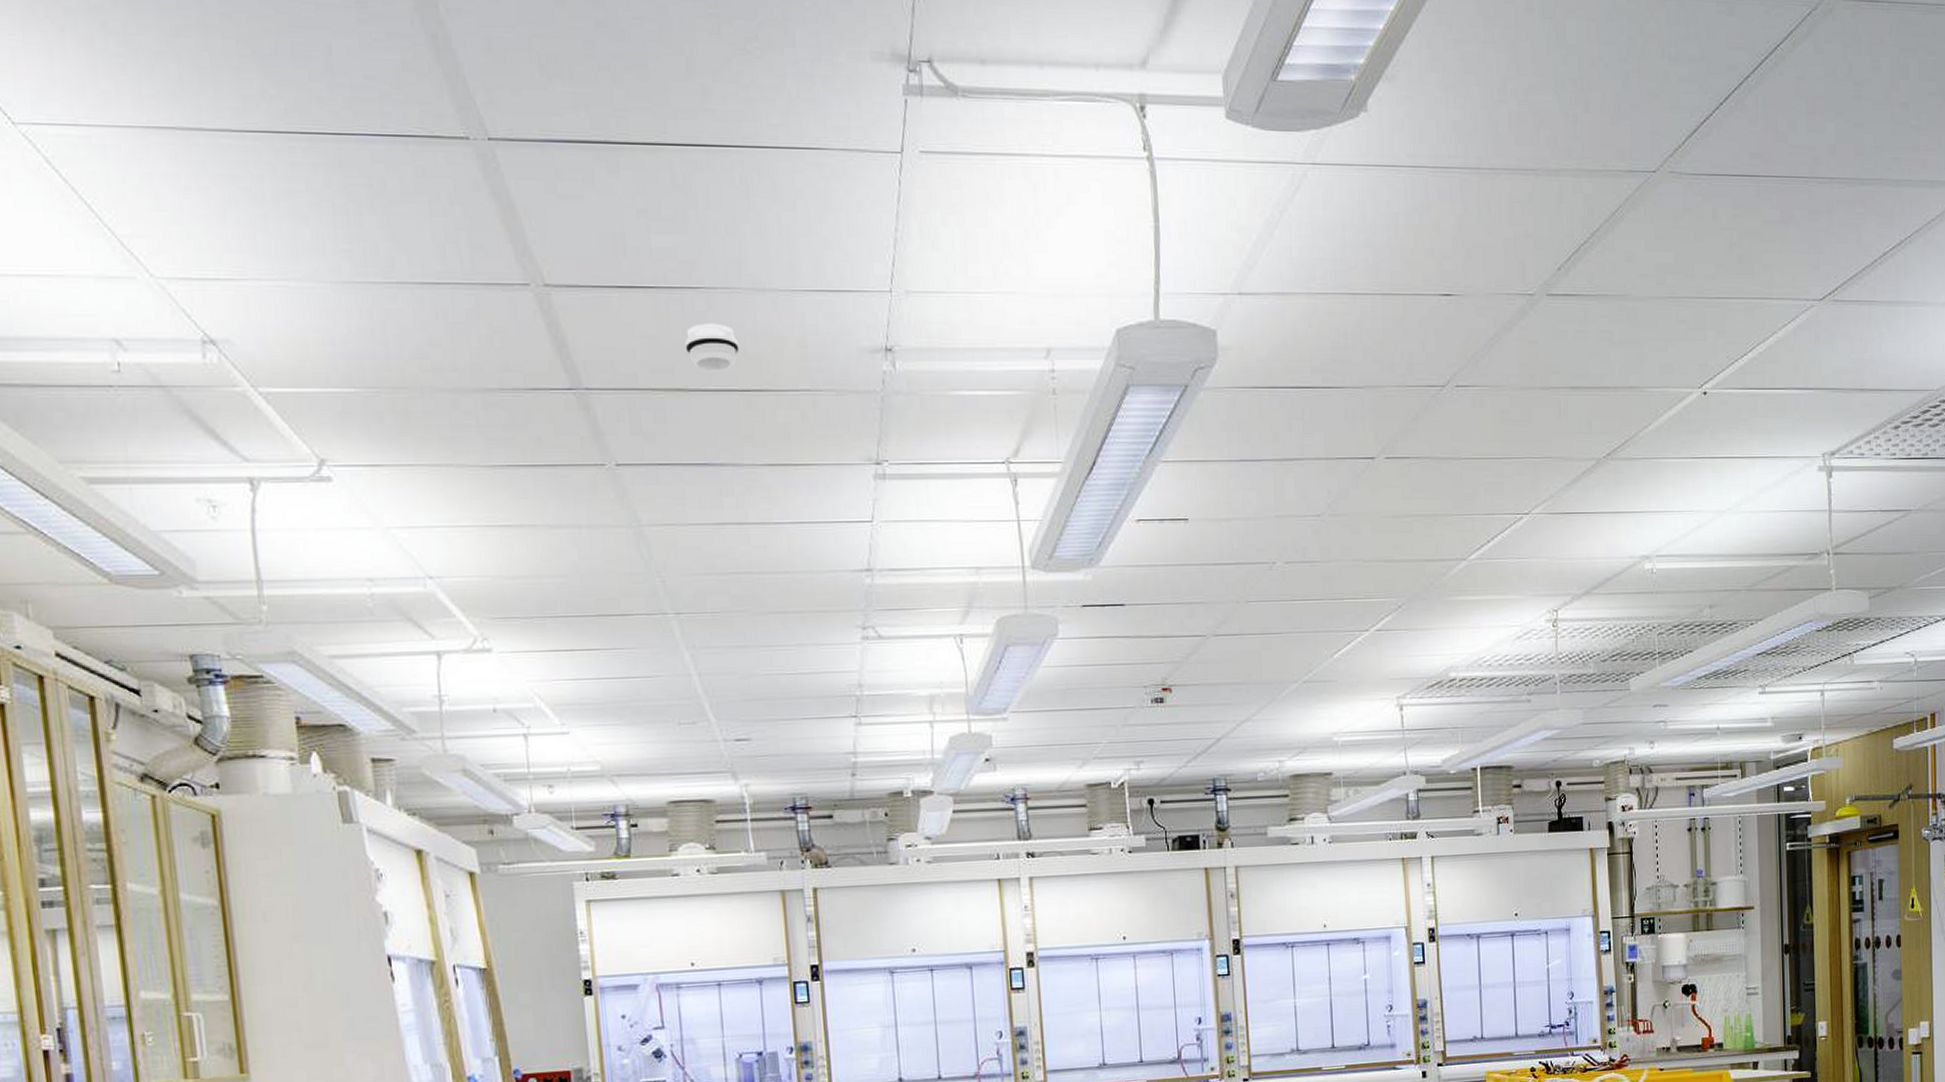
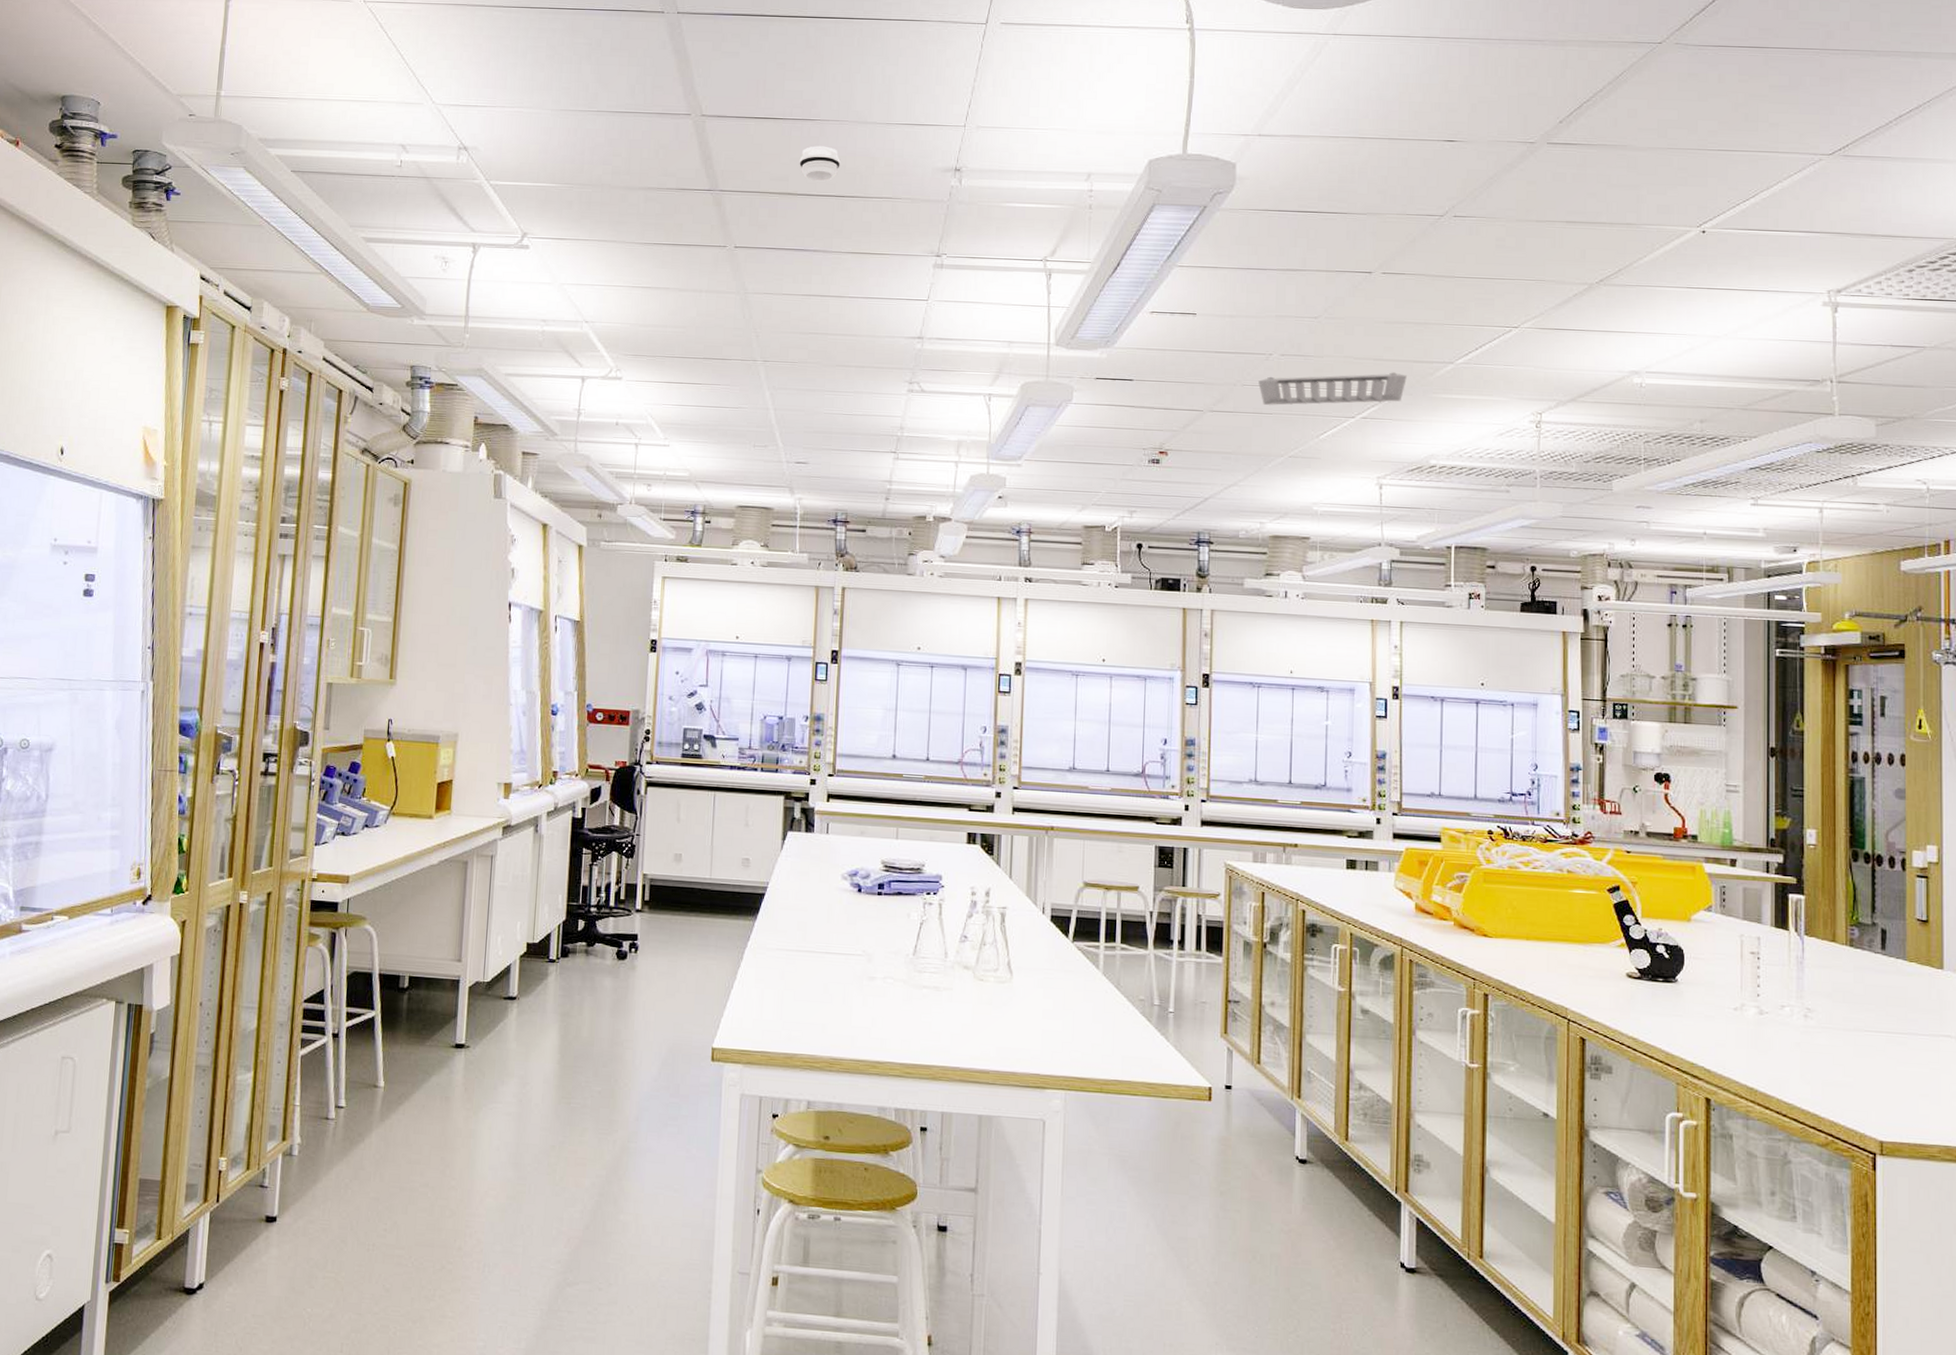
ceiling vent: none [1263,574,1420,623] -> present [1258,372,1407,405]

